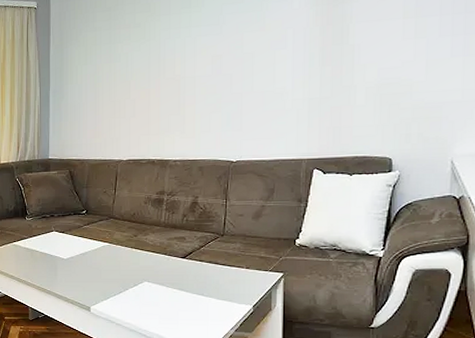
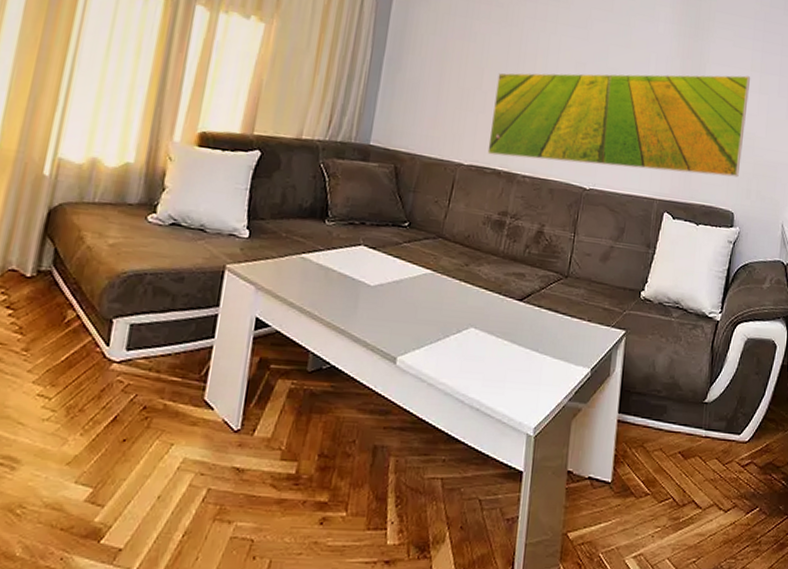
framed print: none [141,25,403,149] -> present [487,73,750,178]

